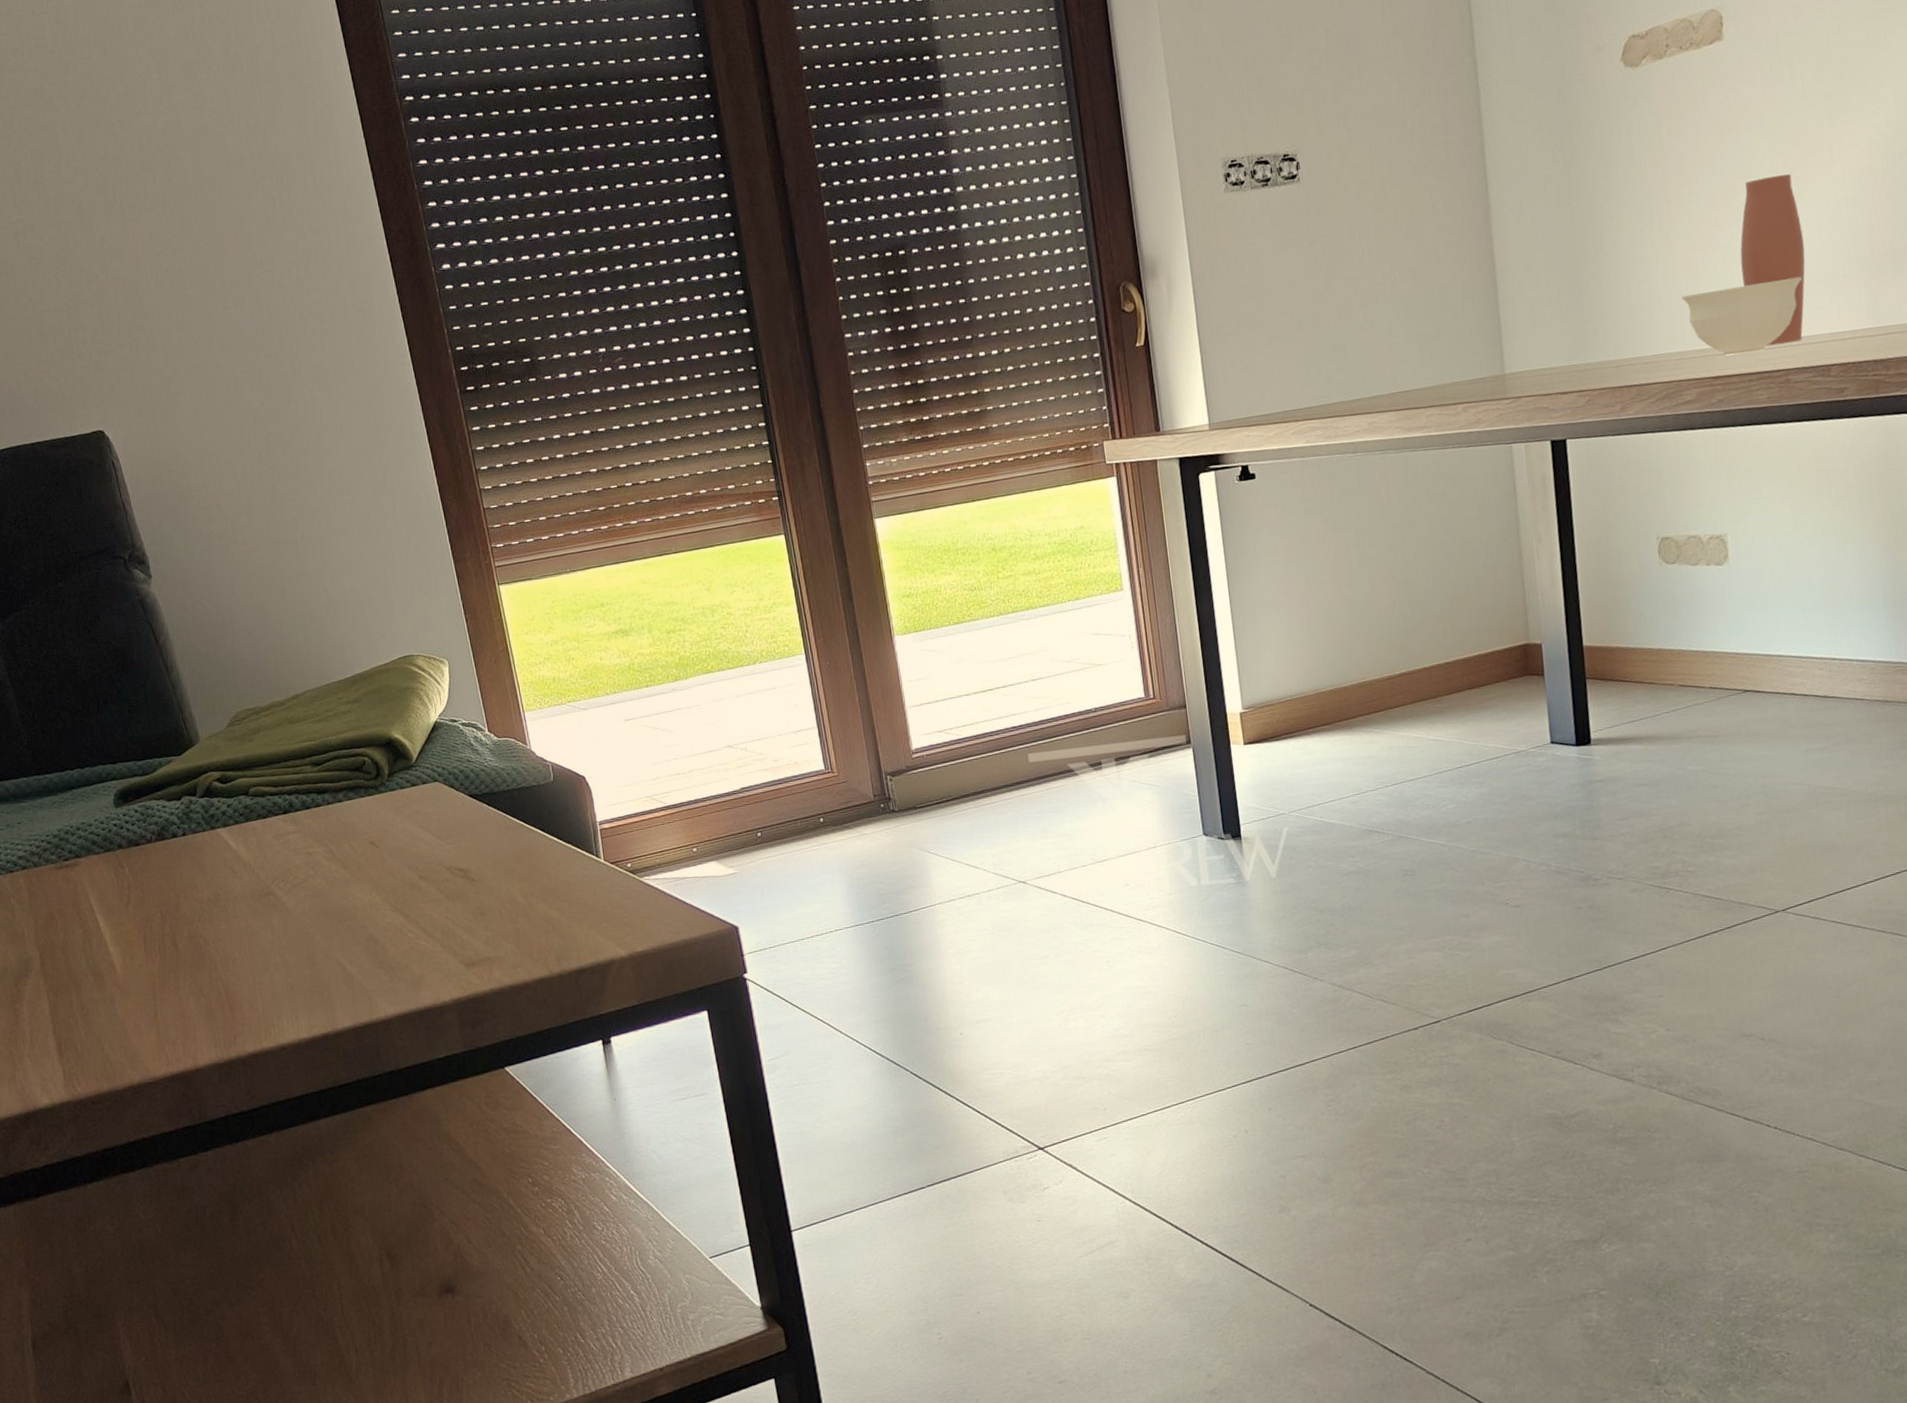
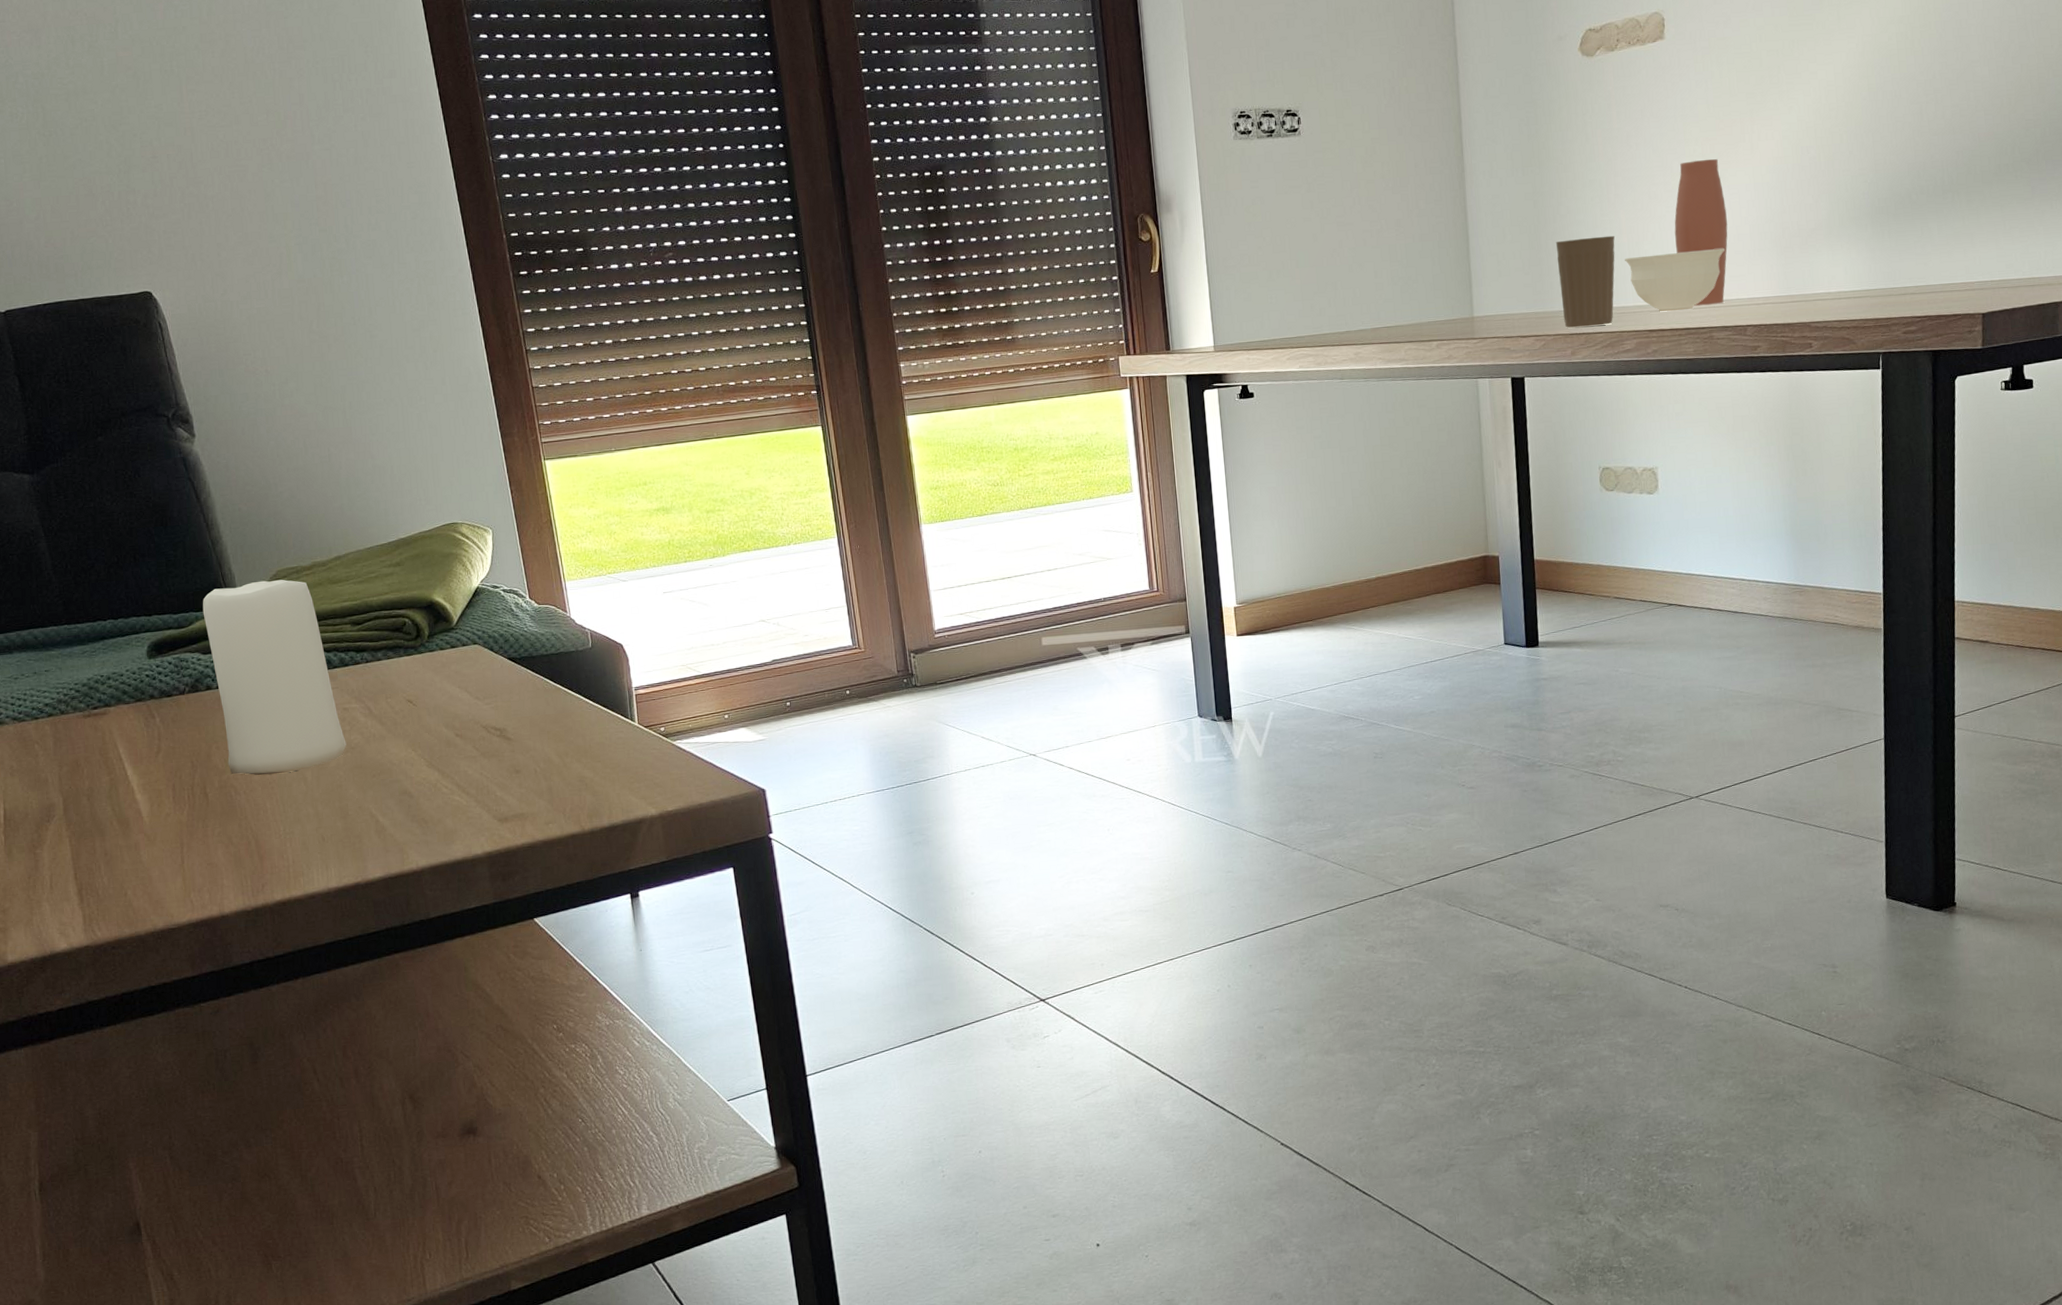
candle: none [165,721,311,924] -> present [202,579,347,776]
cup: none [1599,270,1670,380] -> present [1555,235,1615,328]

